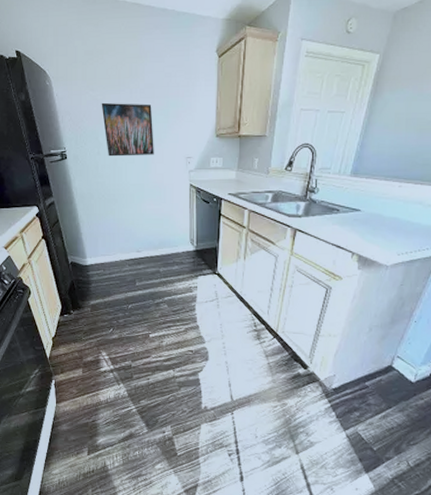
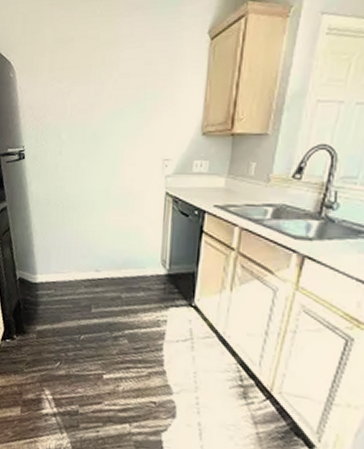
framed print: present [101,102,154,157] -> none [67,95,126,157]

